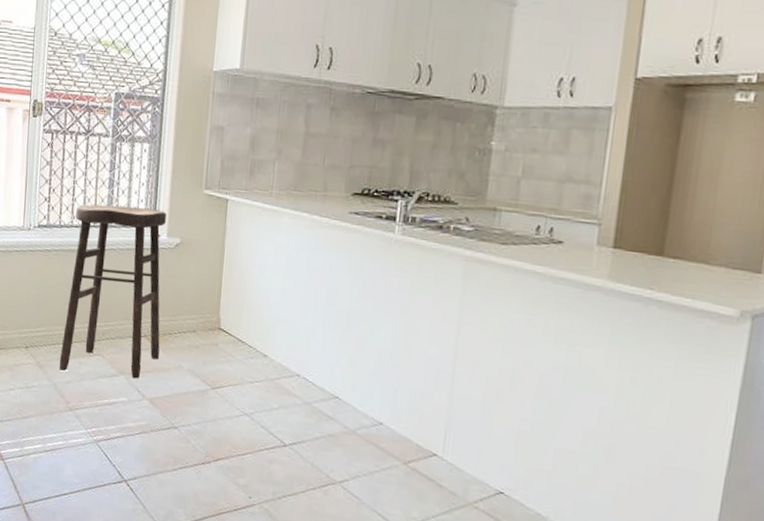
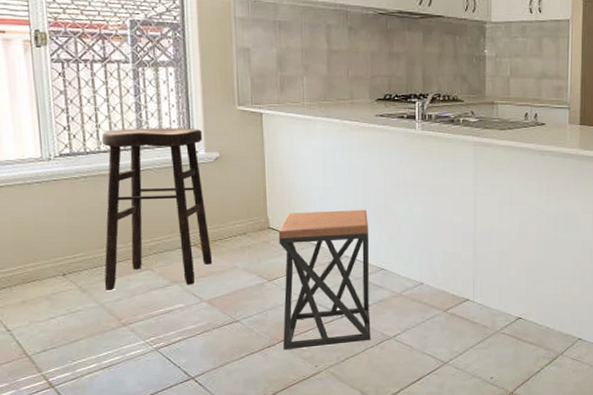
stool: none [218,315,327,481] -> present [278,209,371,351]

